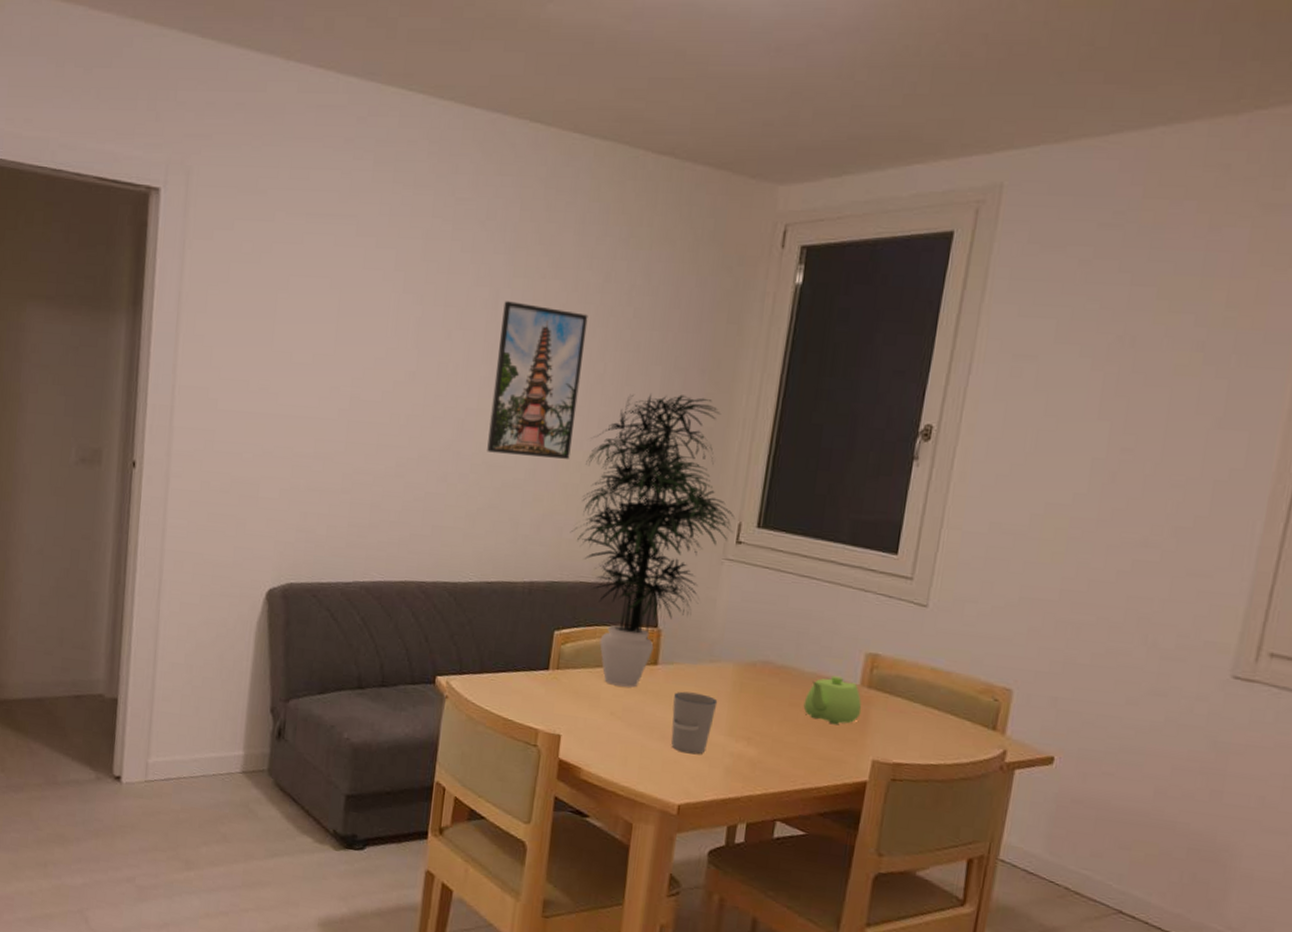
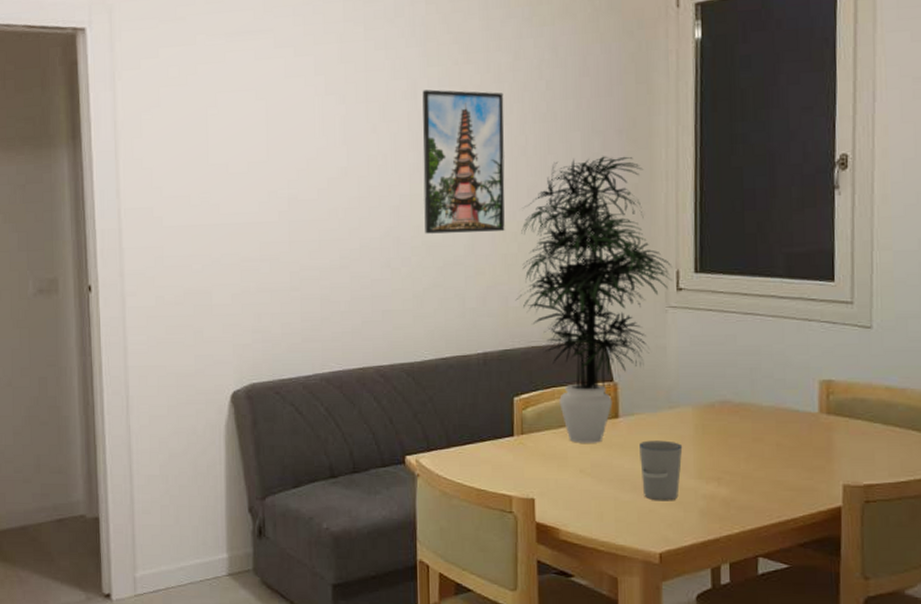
teapot: present [803,675,862,725] -> none [767,406,825,455]

